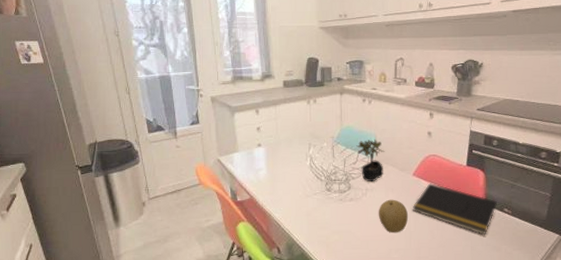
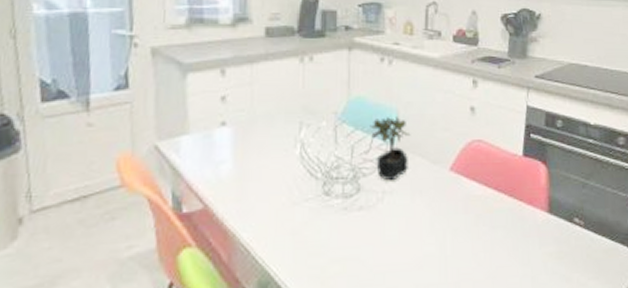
fruit: present [378,199,409,234] -> none [399,206,444,260]
notepad: present [413,183,497,236] -> none [450,182,565,259]

